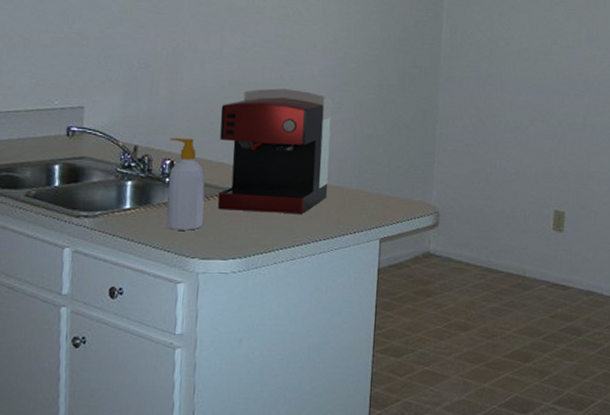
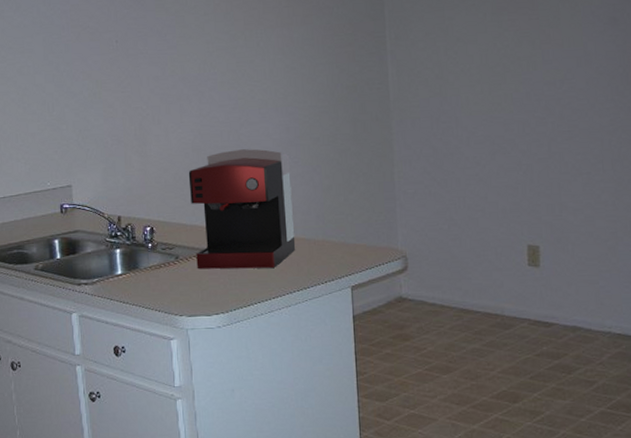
soap bottle: present [166,137,205,230] -> none [147,205,185,291]

